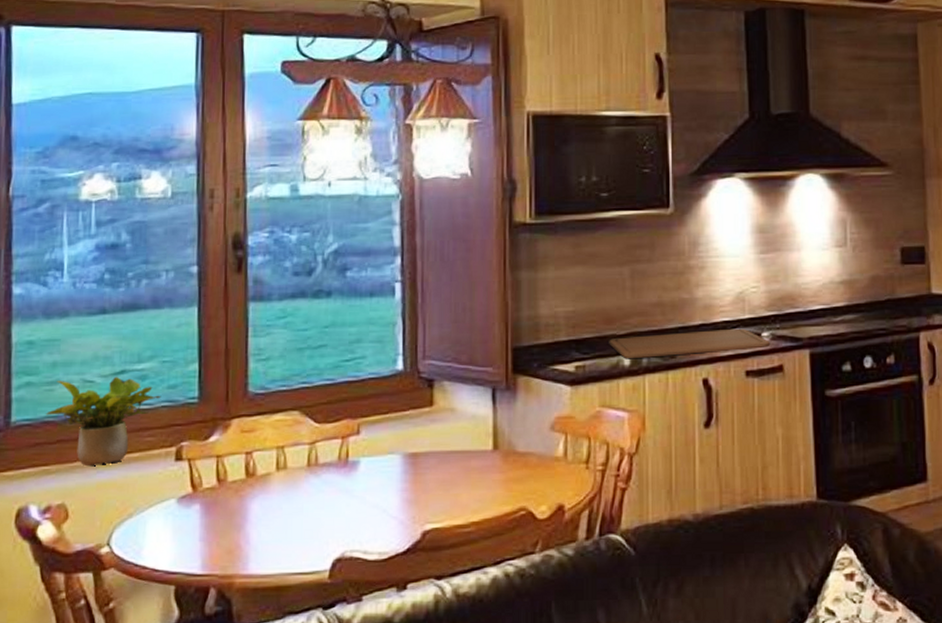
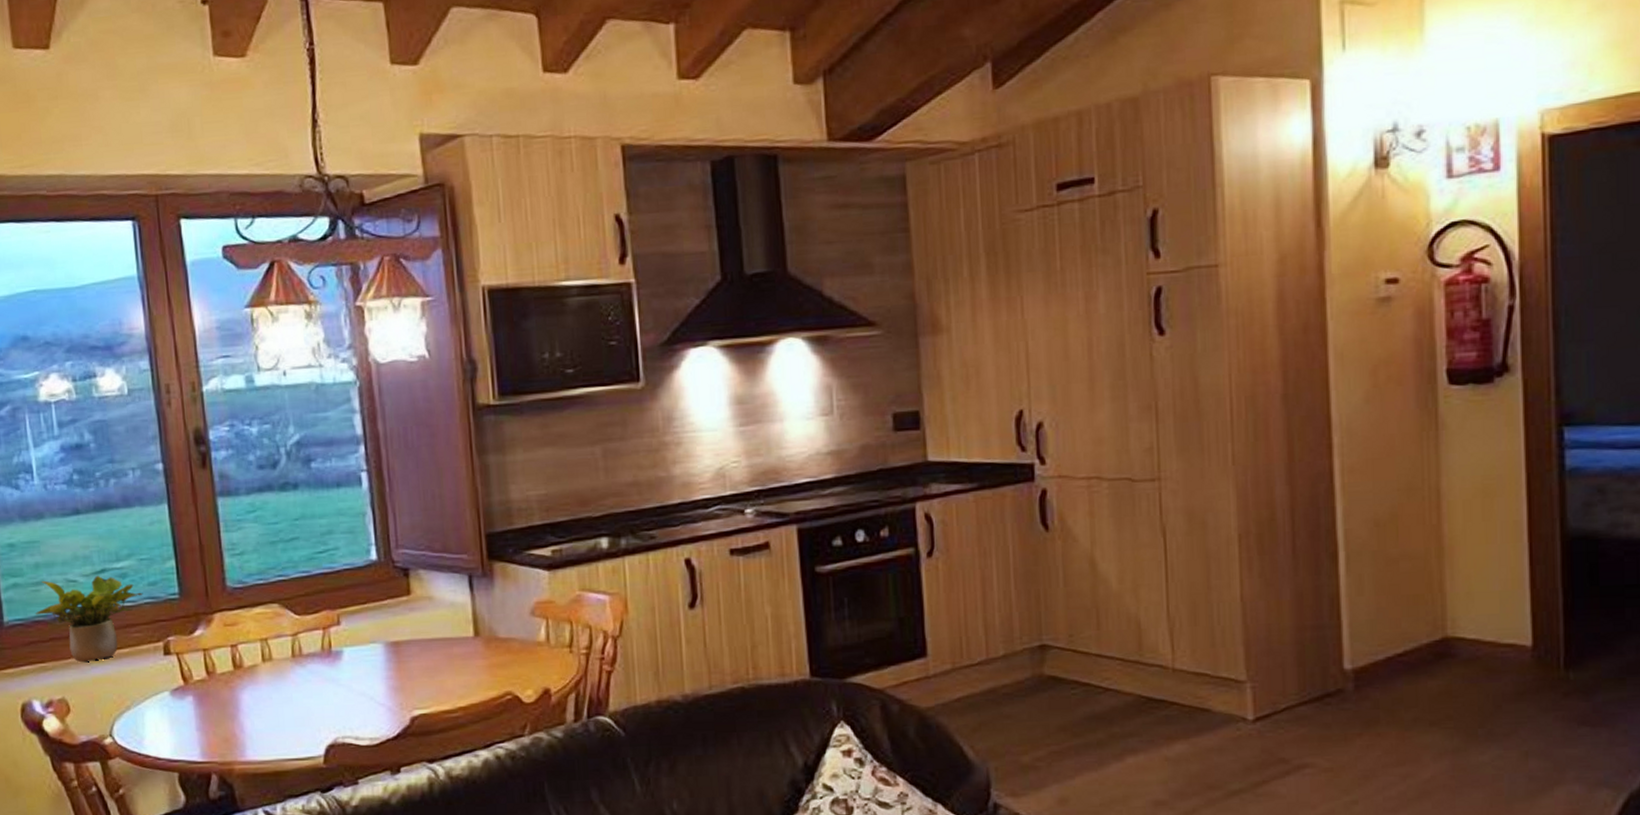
chopping board: present [609,328,769,359] -> none [585,505,754,542]

